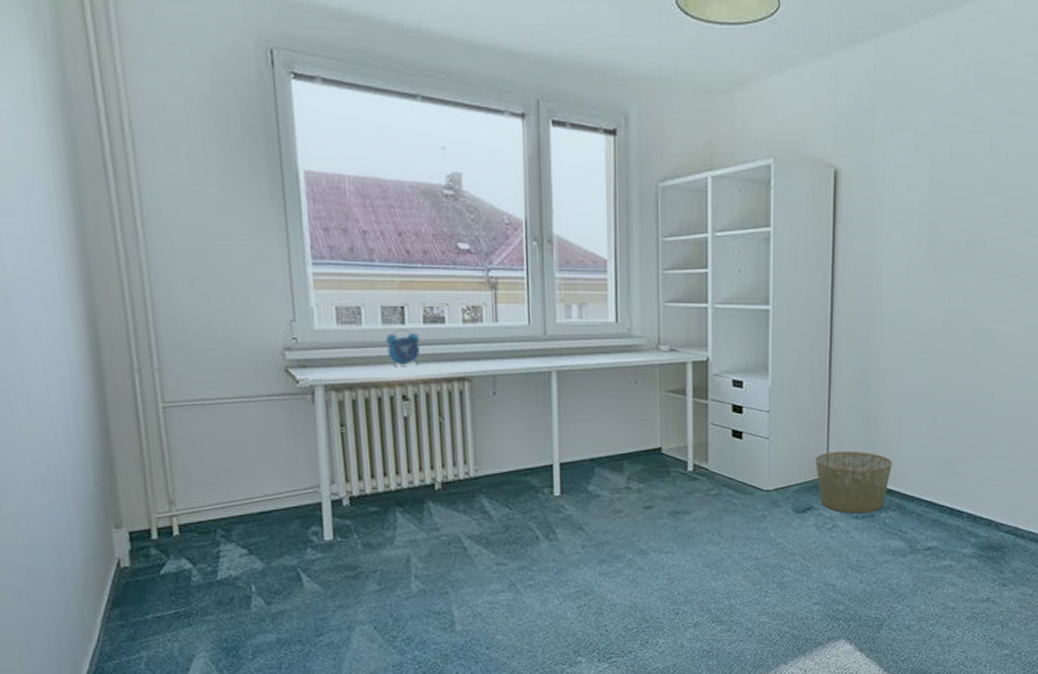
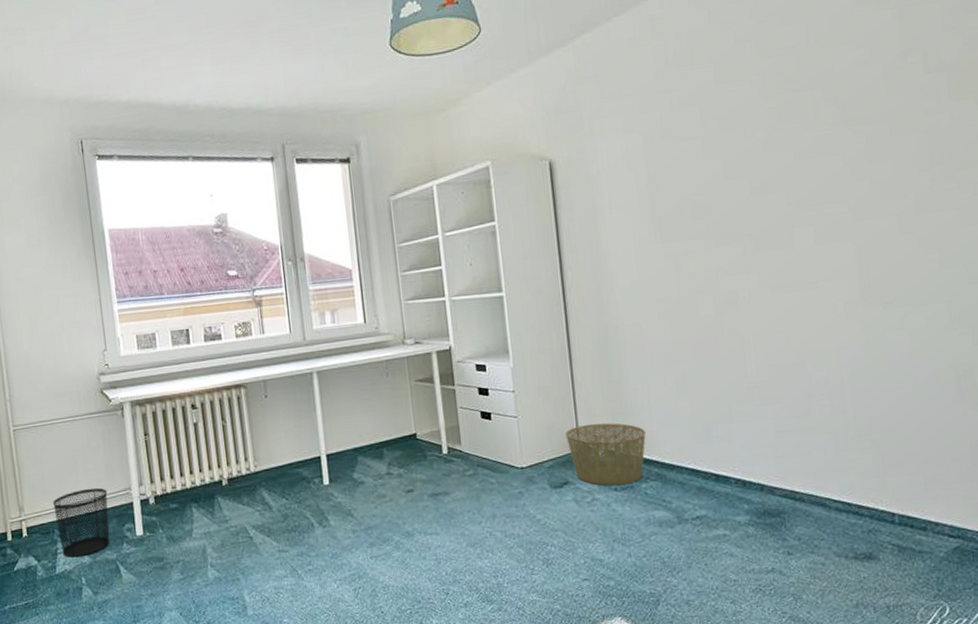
waste bin: none [215,483,290,562] -> present [53,487,110,558]
alarm clock: present [386,329,421,366] -> none [176,348,203,380]

